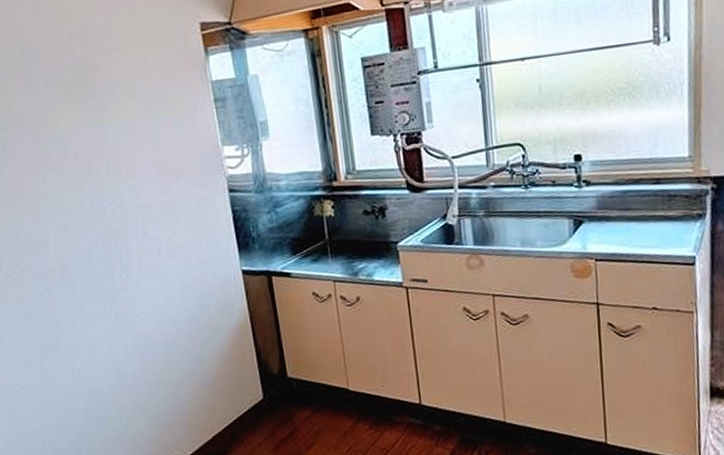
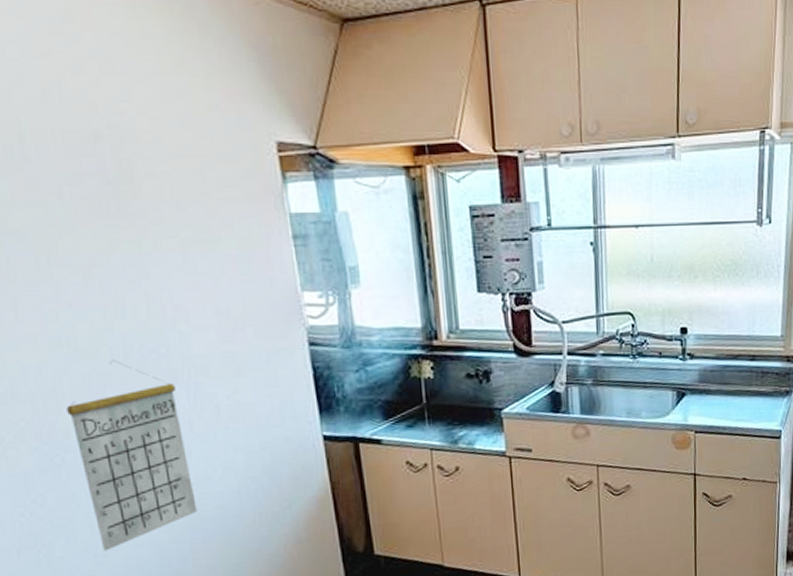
calendar: none [52,211,146,368] -> present [66,359,198,551]

